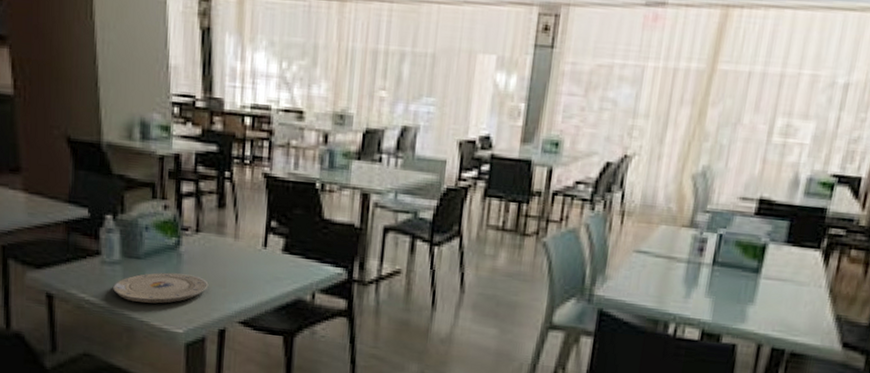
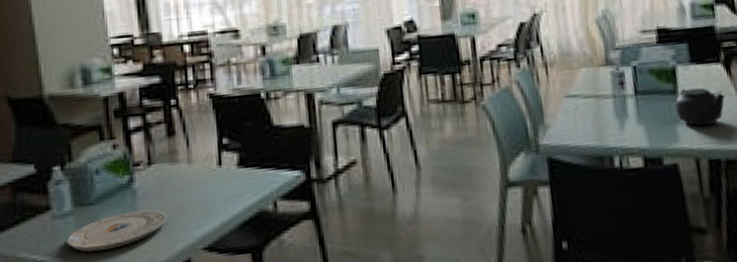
teapot: none [752,269,814,313] -> present [675,88,725,126]

